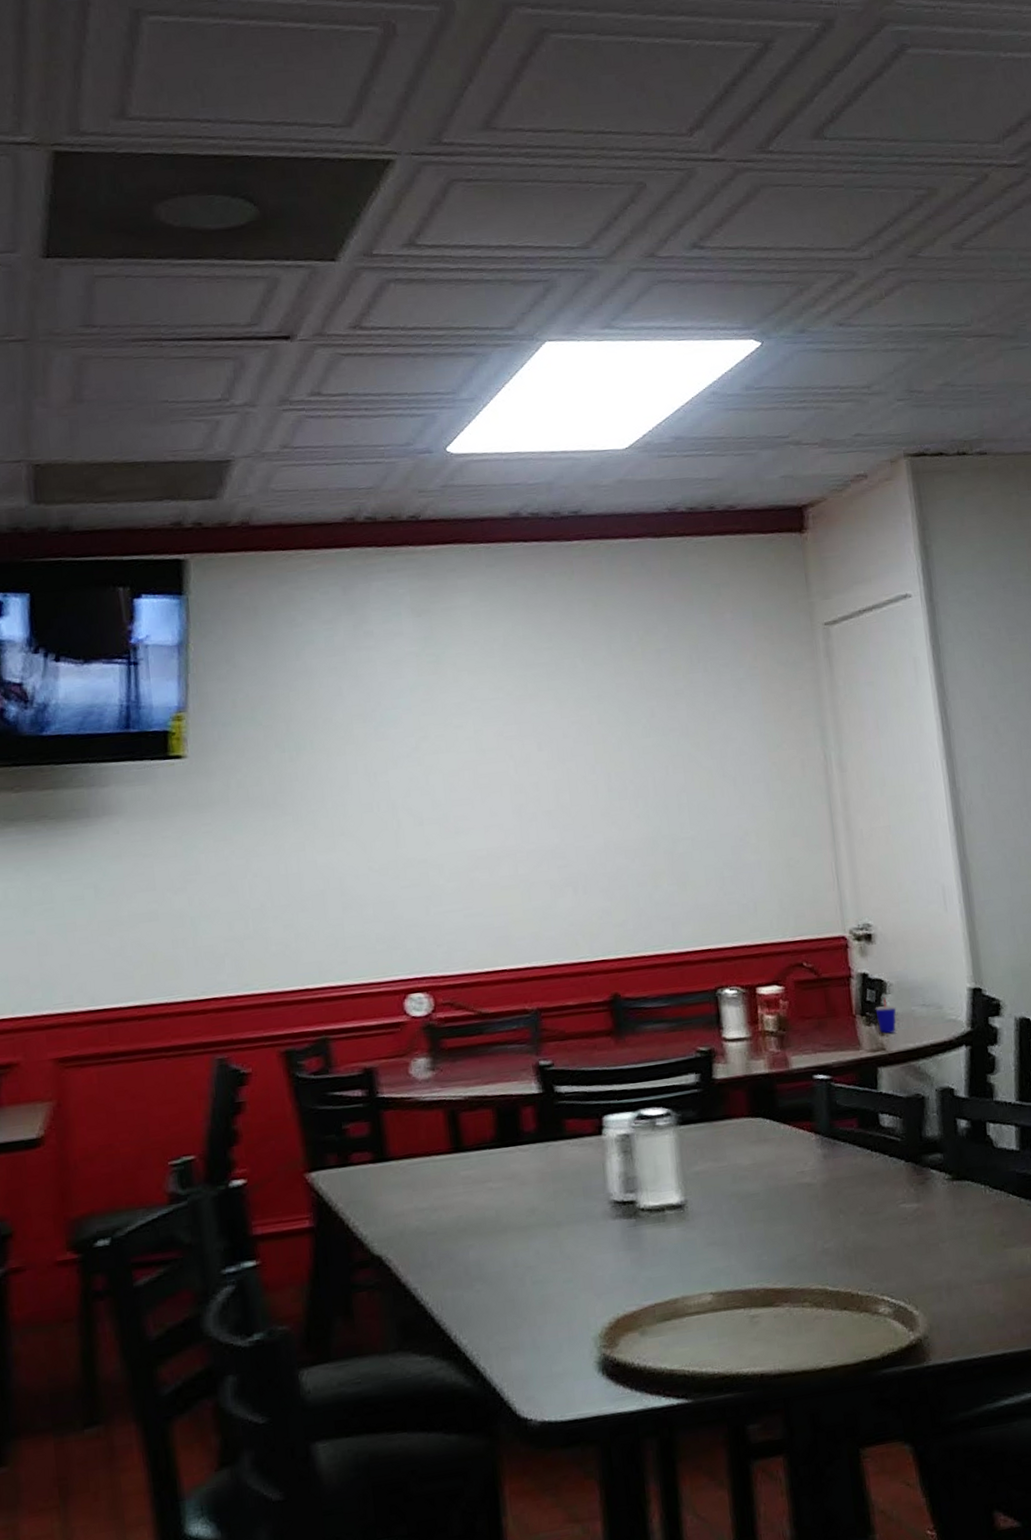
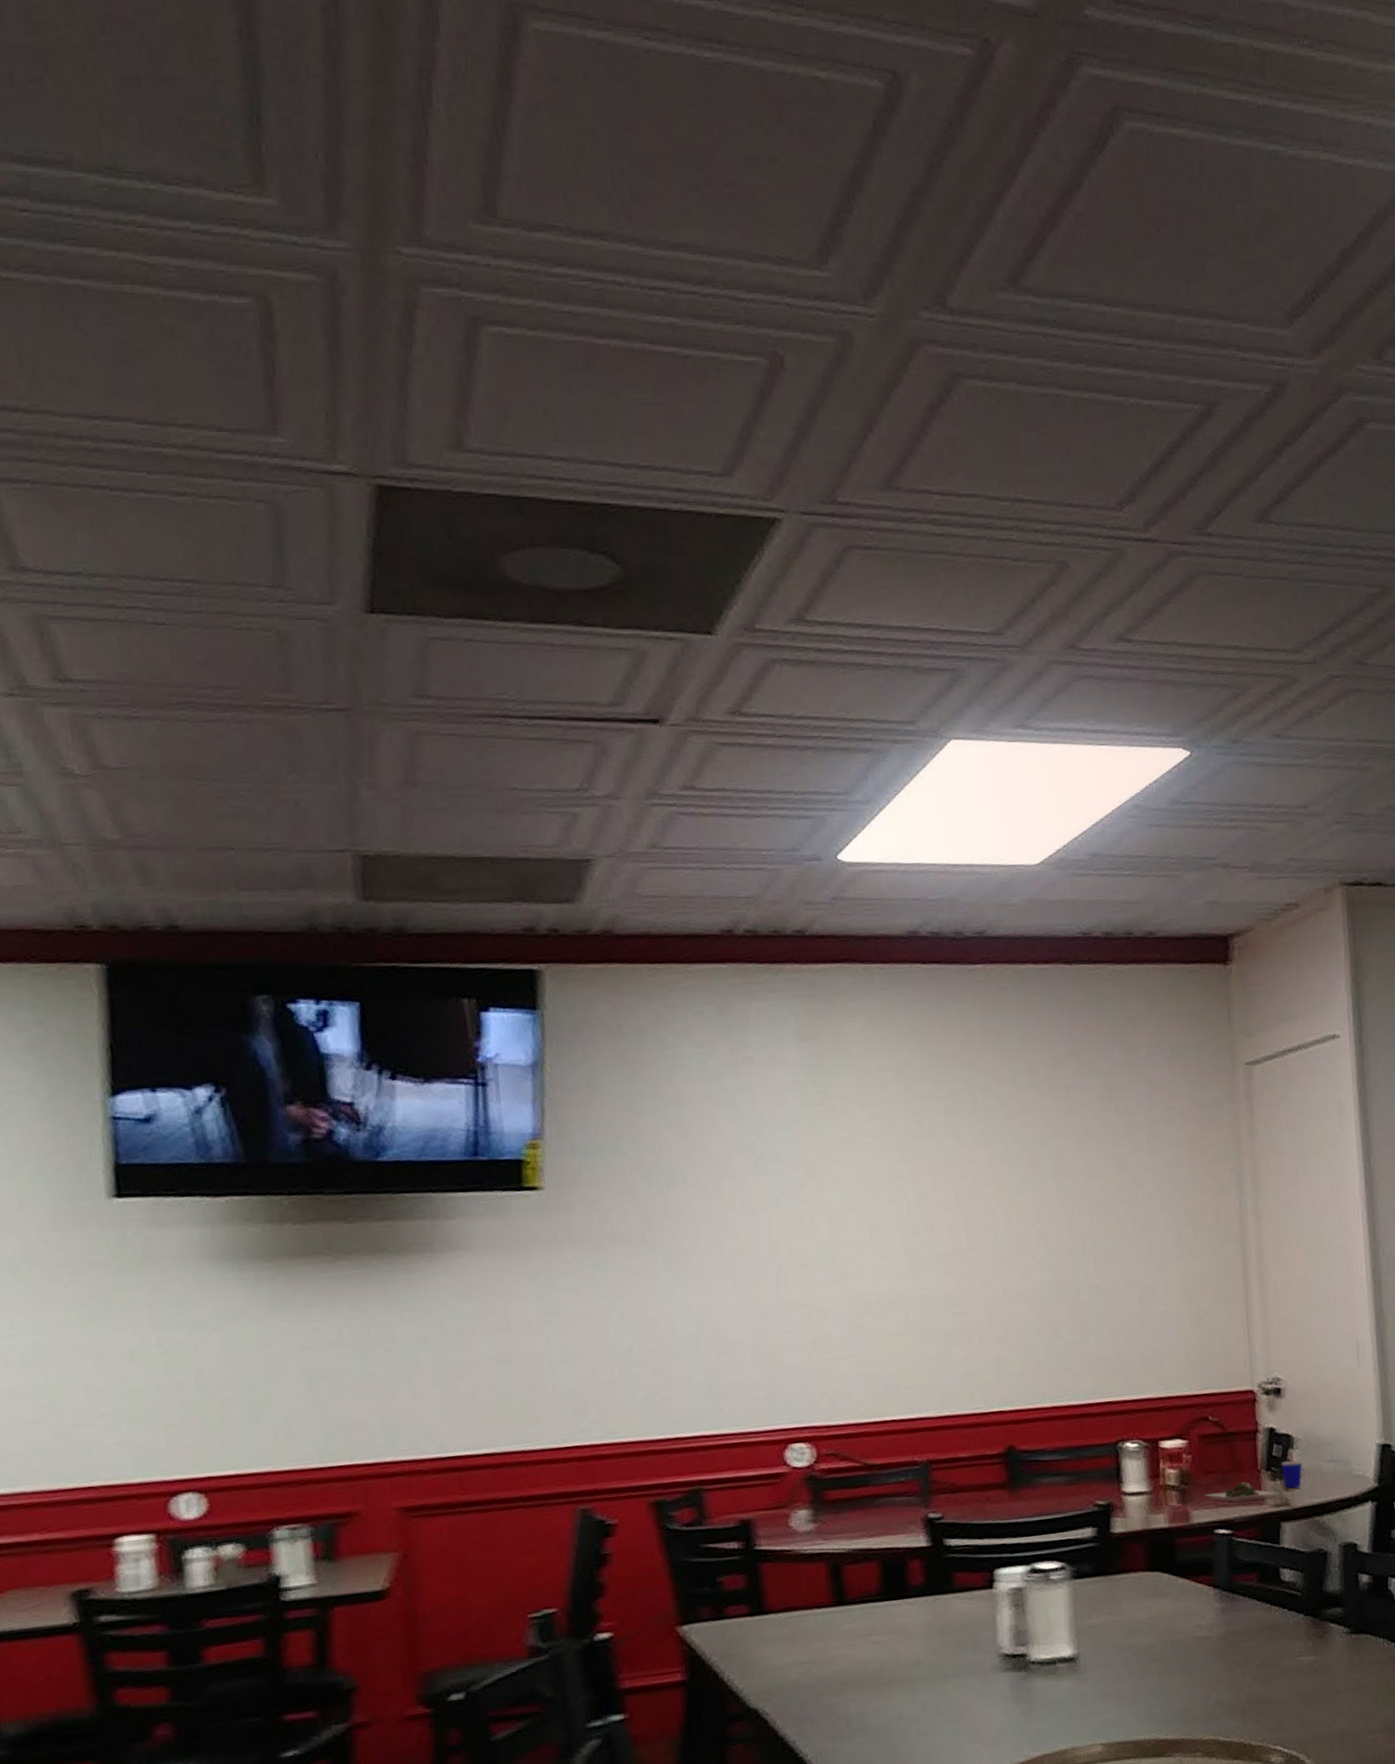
salad: none [802,1027,876,1048] -> present [1204,1482,1281,1503]

